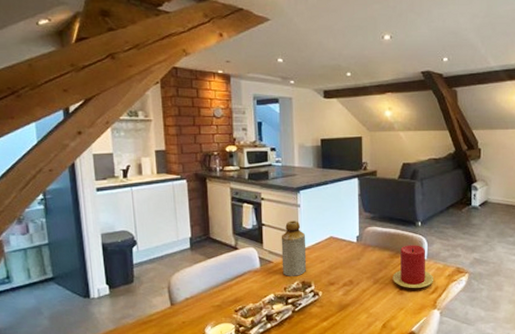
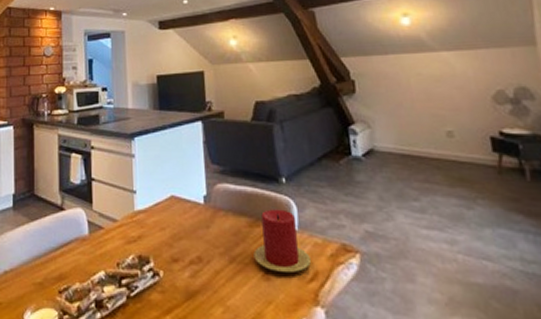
bottle: present [281,220,307,276] -> none [113,174,144,248]

